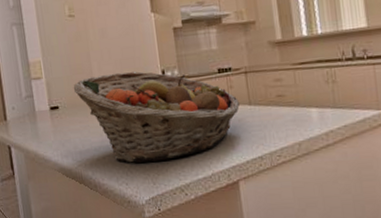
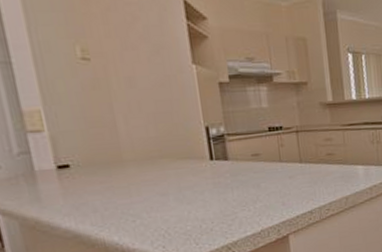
fruit basket: present [73,71,240,163] -> none [90,127,290,225]

